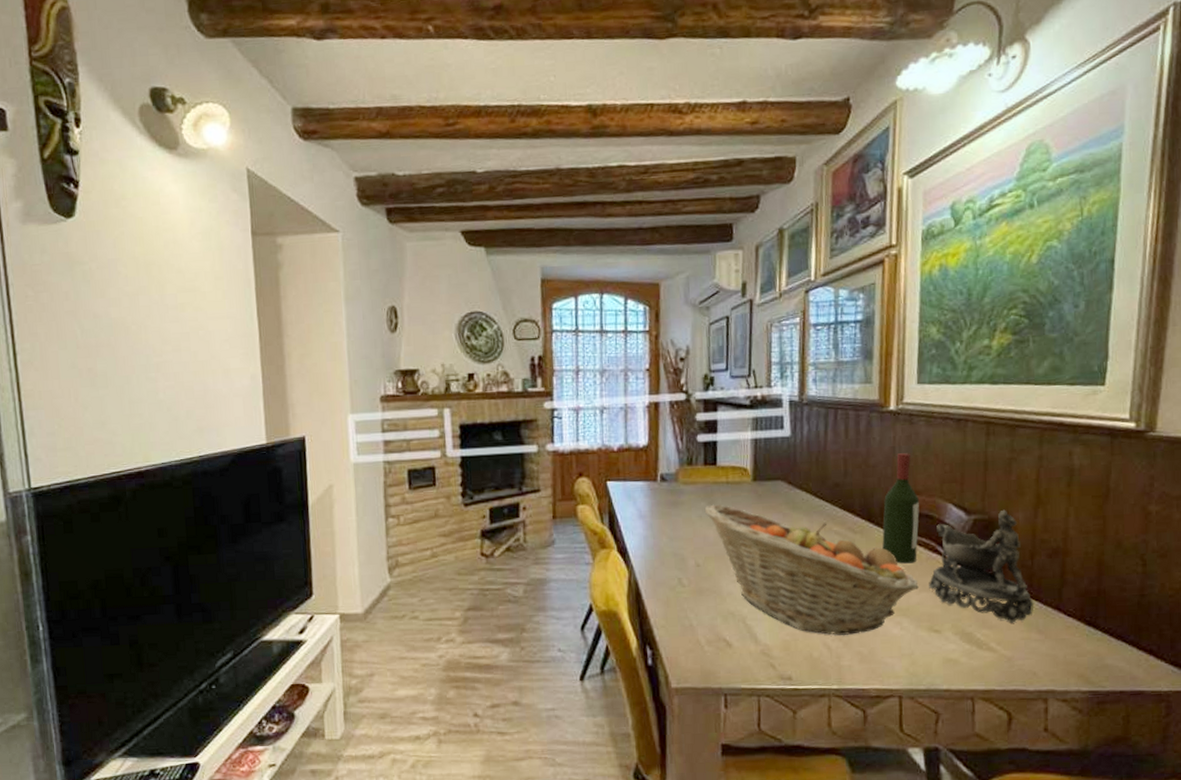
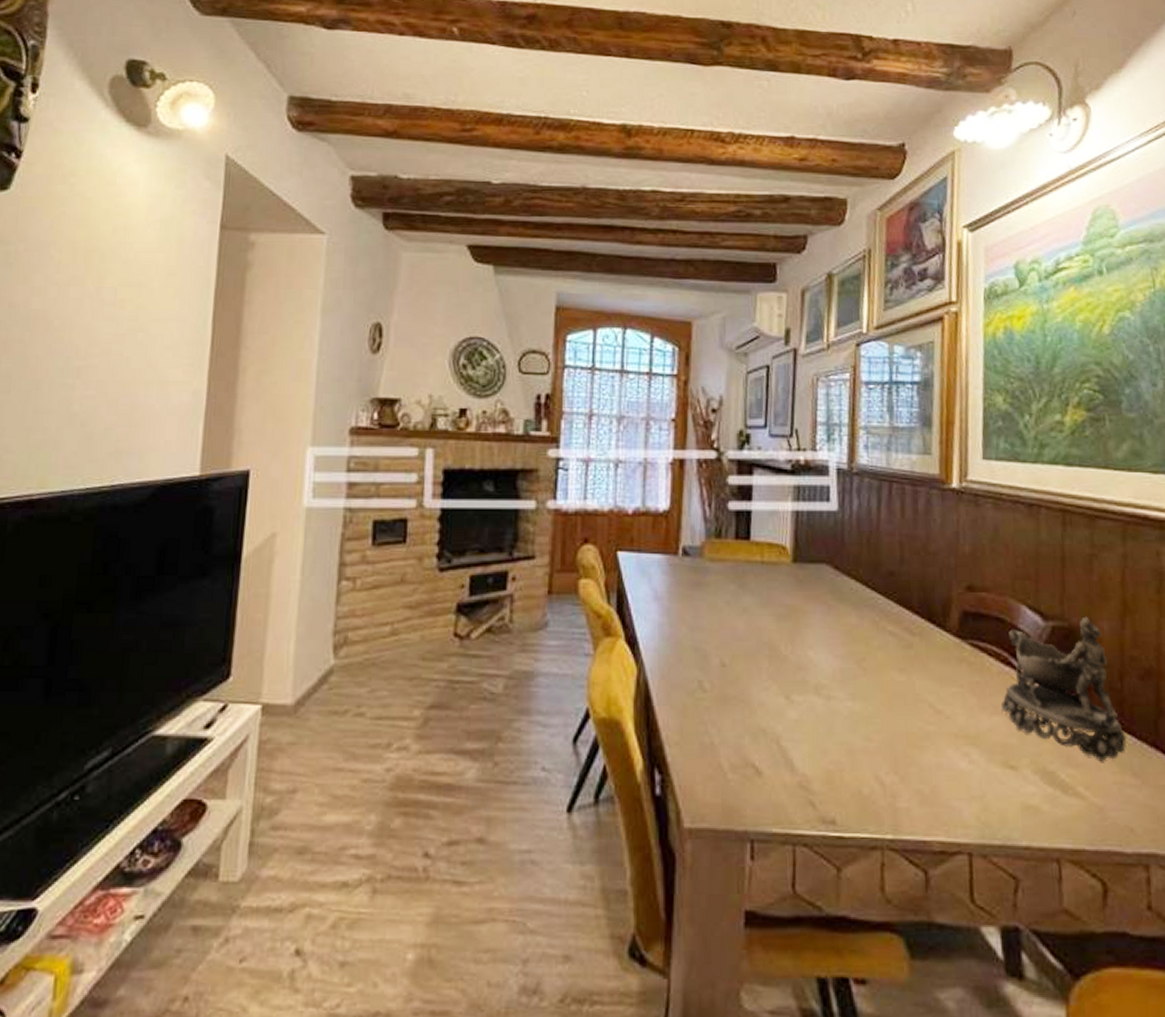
fruit basket: present [704,504,919,636] -> none [733,588,990,768]
wine bottle: present [882,453,919,564] -> none [945,540,988,677]

